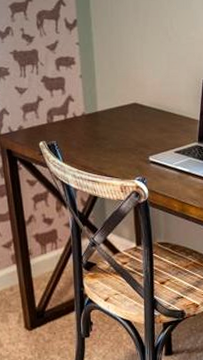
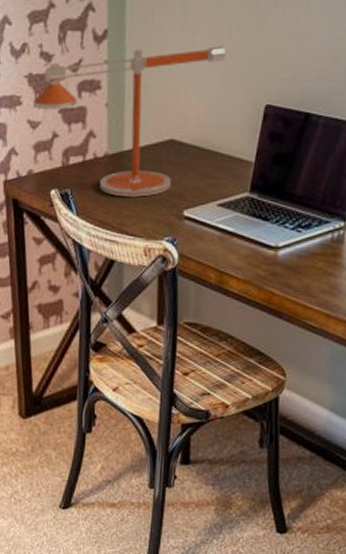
desk lamp: none [19,35,170,147] -> present [33,46,225,197]

